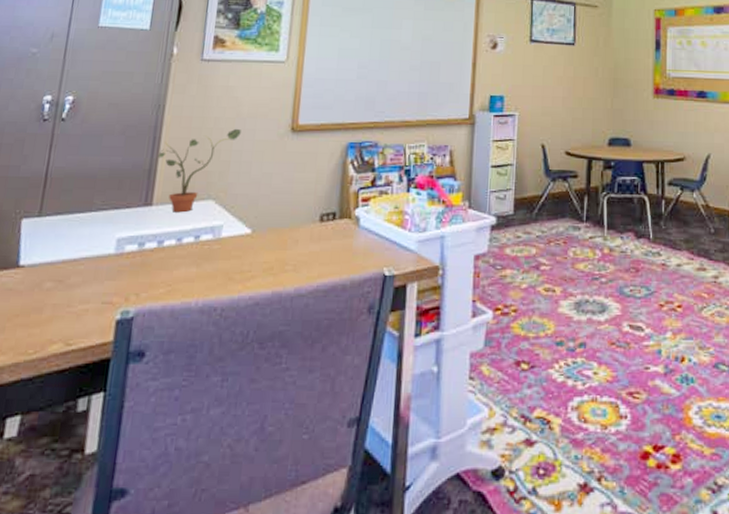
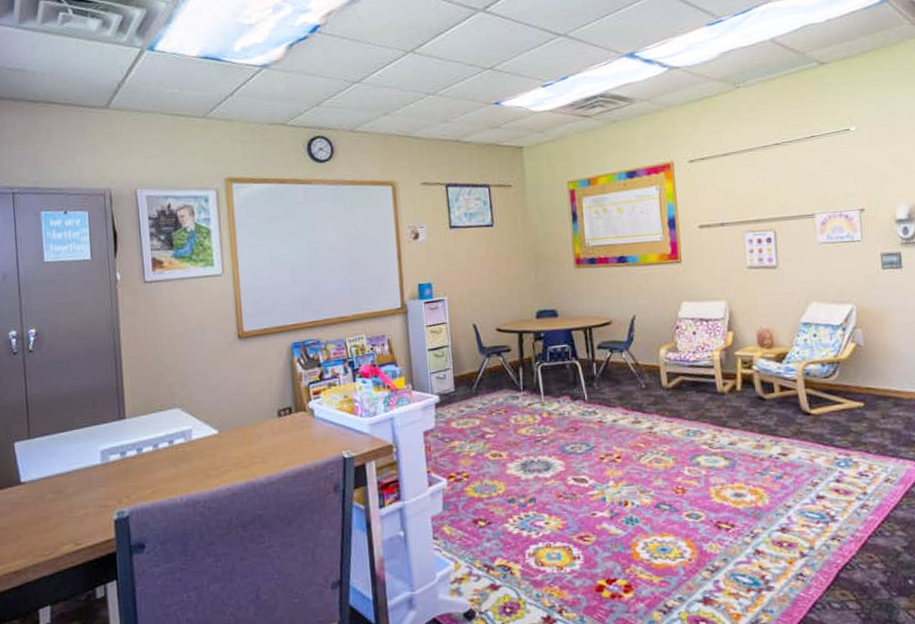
potted plant: present [158,128,241,213] -> none [122,341,193,423]

